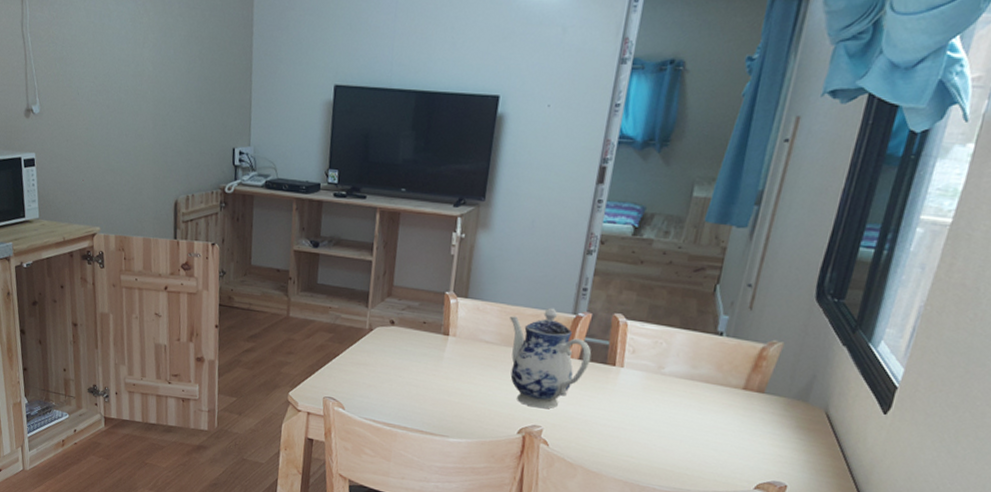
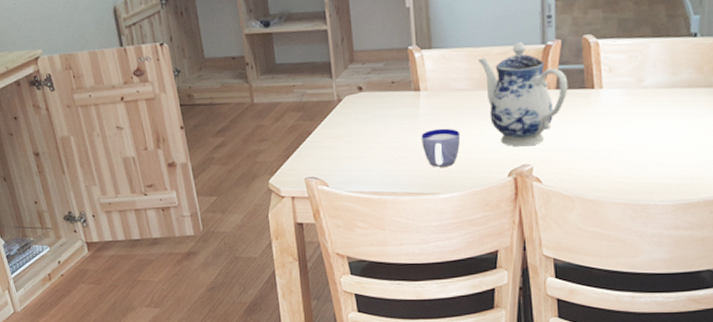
cup: none [441,374,480,413] -> present [421,128,461,167]

